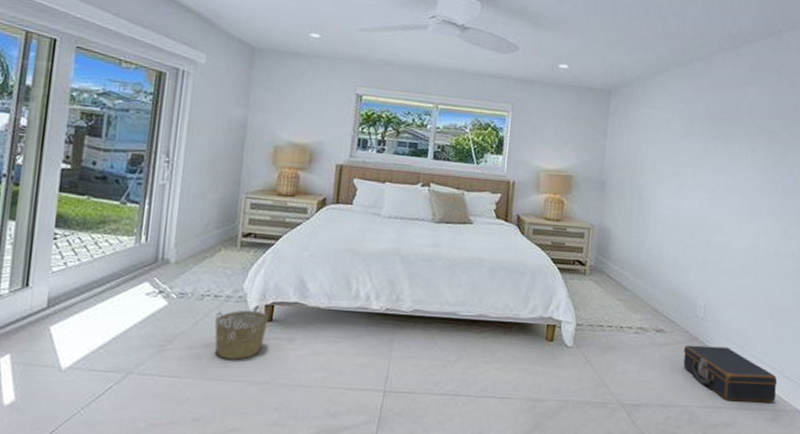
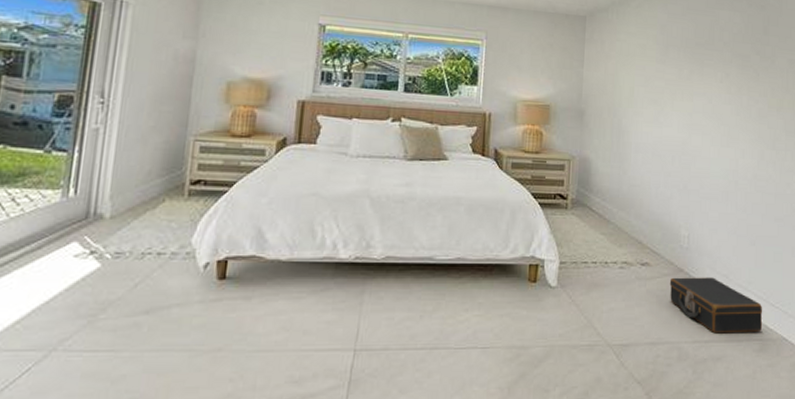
basket: present [214,310,270,360] -> none [157,267,222,326]

